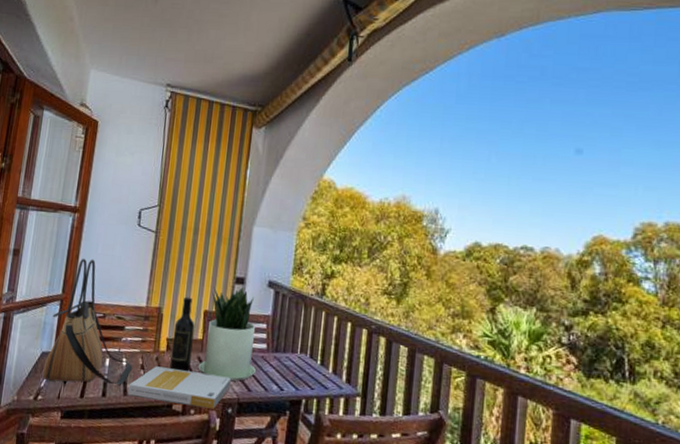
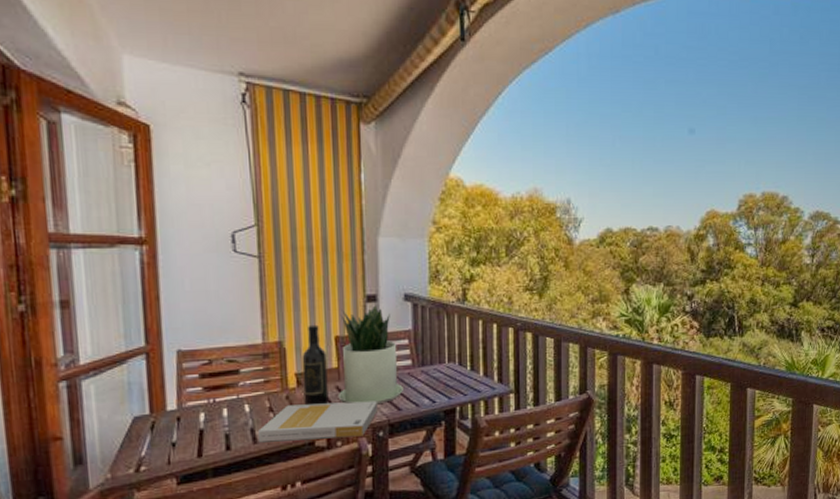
tote bag: present [42,258,132,385] -> none [138,298,258,448]

